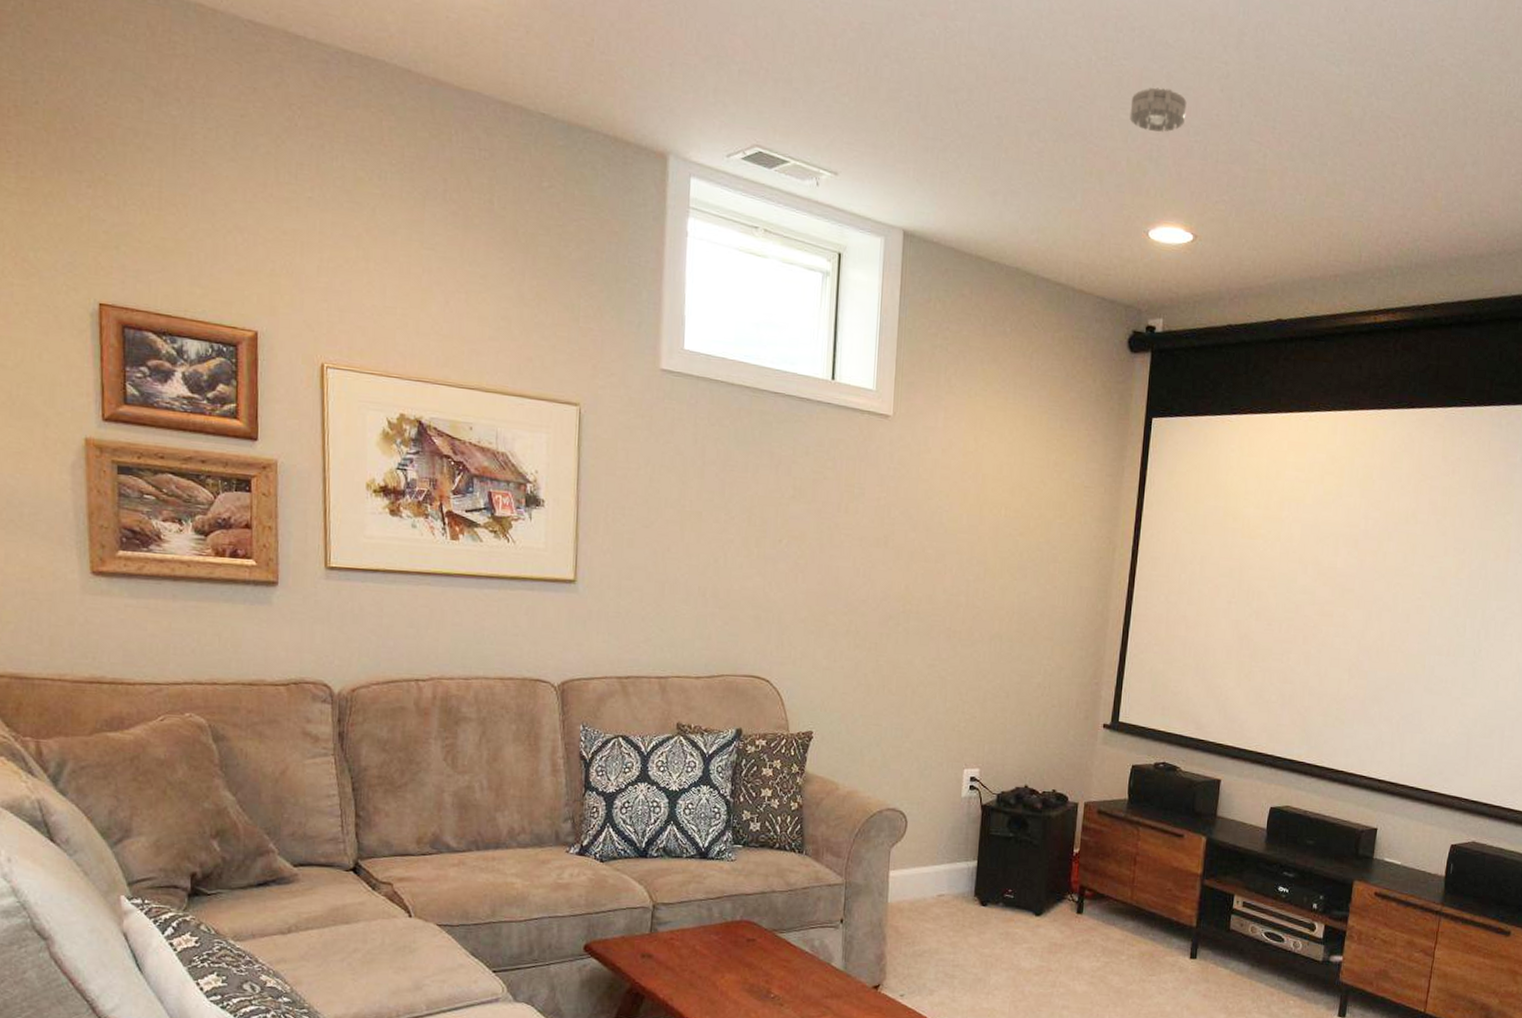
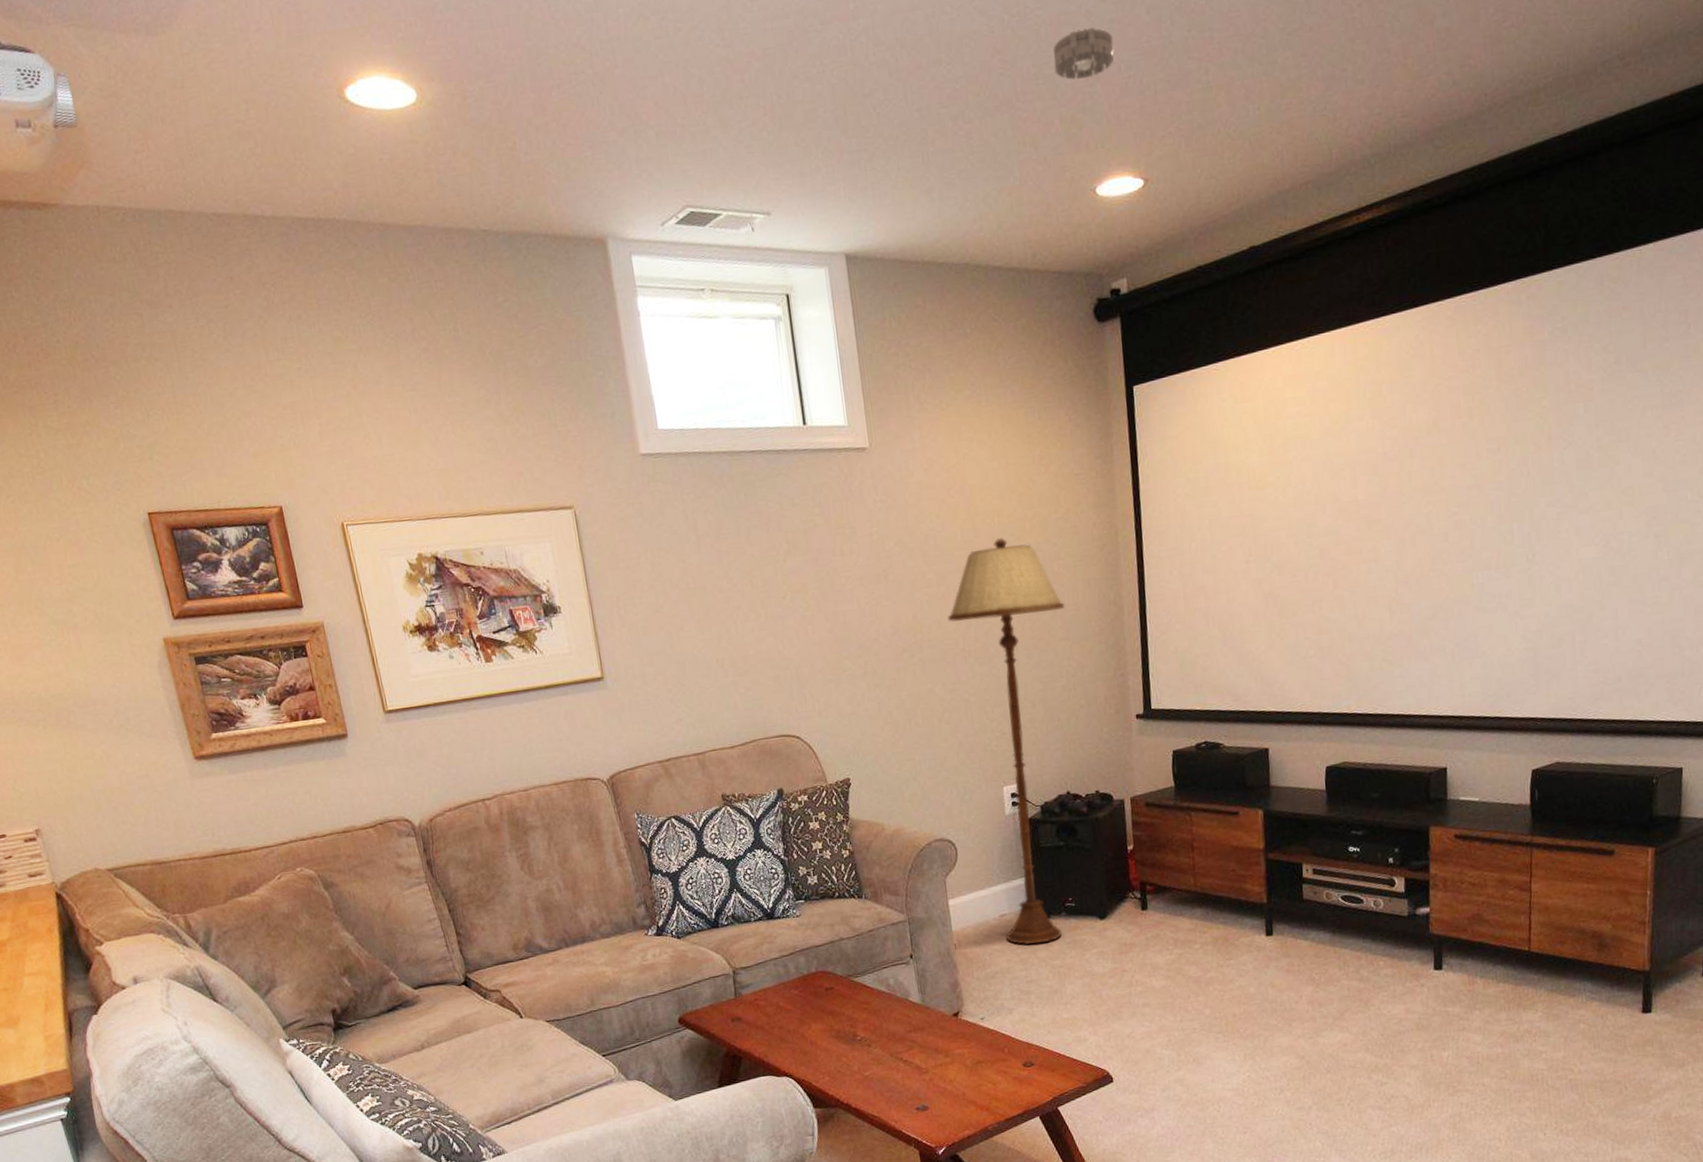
floor lamp: none [939,530,1054,930] -> present [947,538,1065,945]

